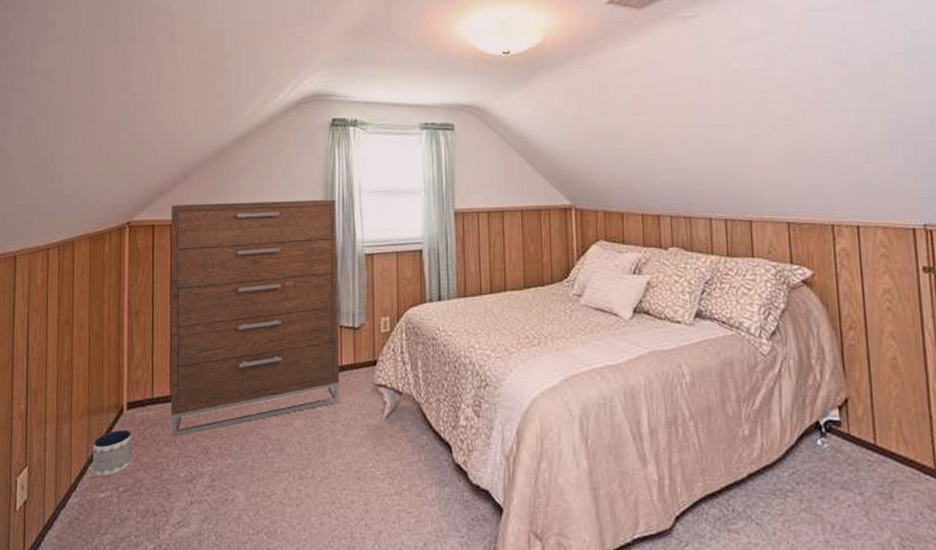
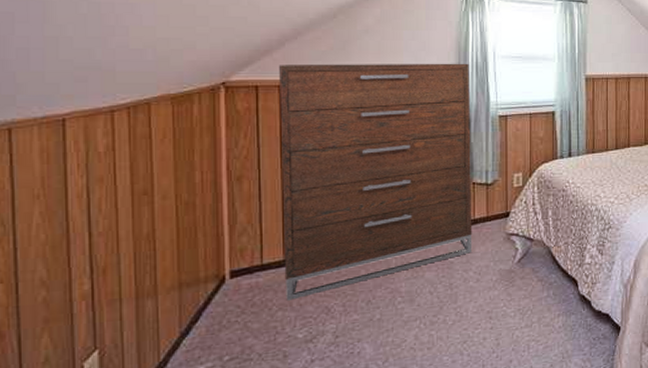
planter: present [92,429,132,476] -> none [187,298,238,349]

